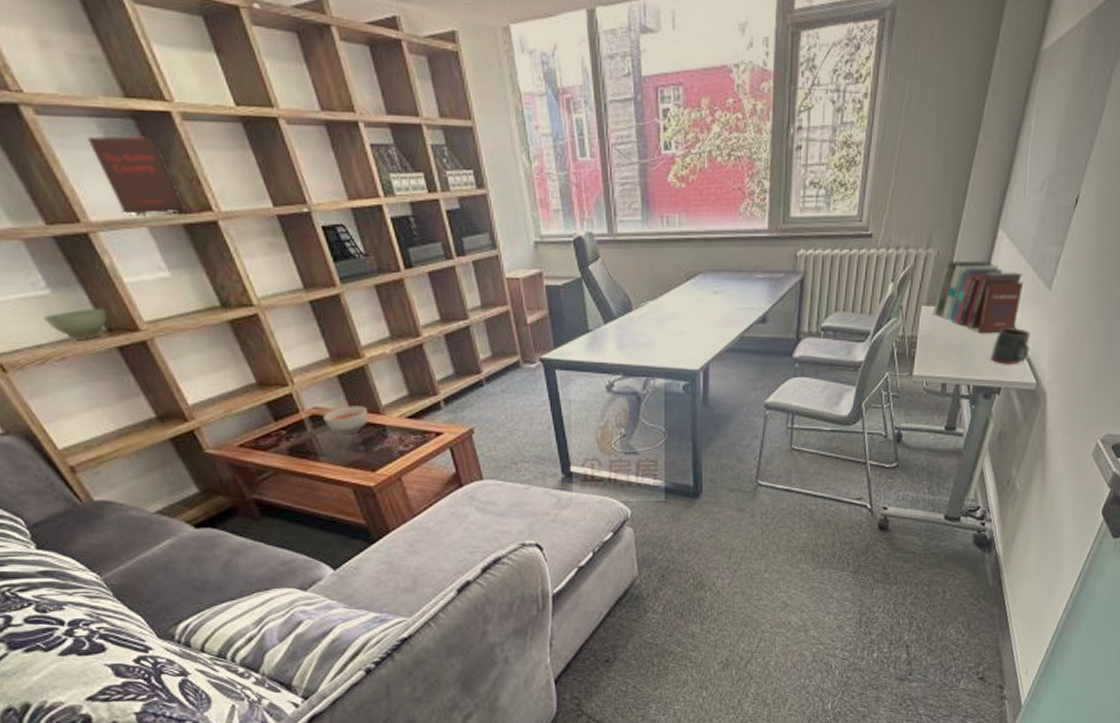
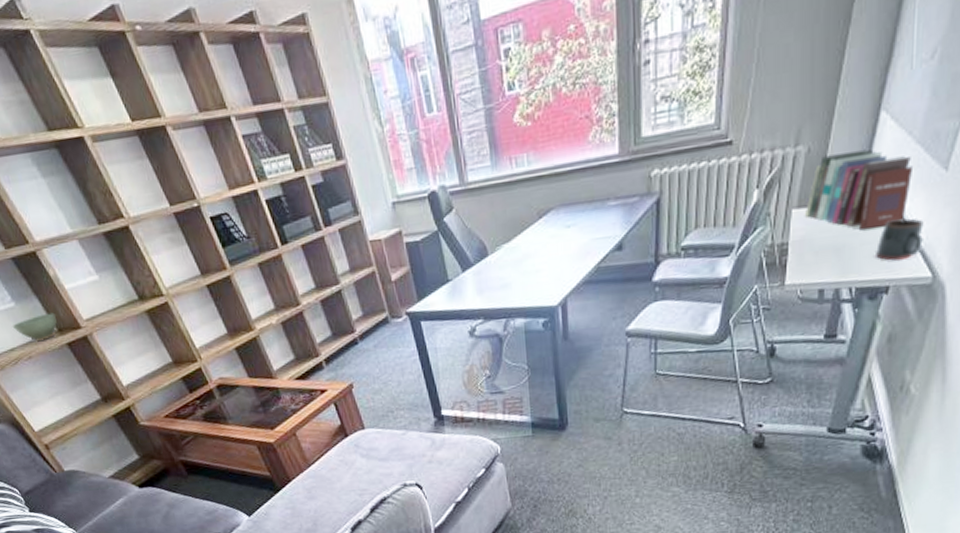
books: present [87,136,185,215] -> none [26,161,103,231]
bowl: present [323,406,369,433] -> none [227,372,265,398]

